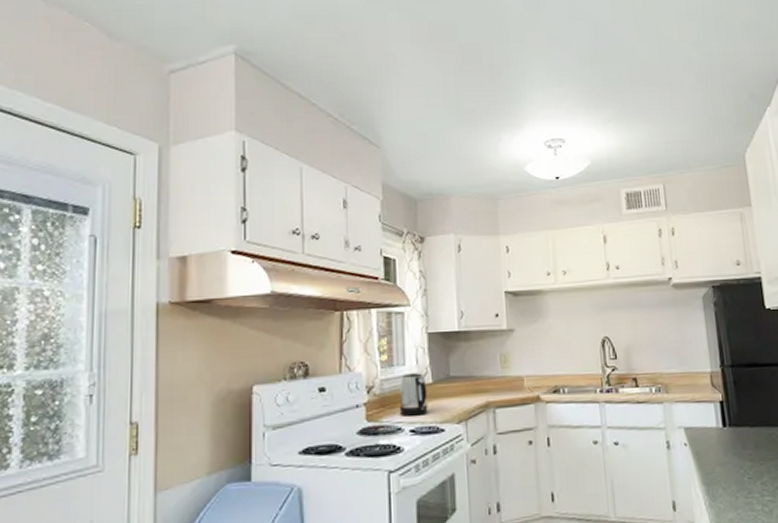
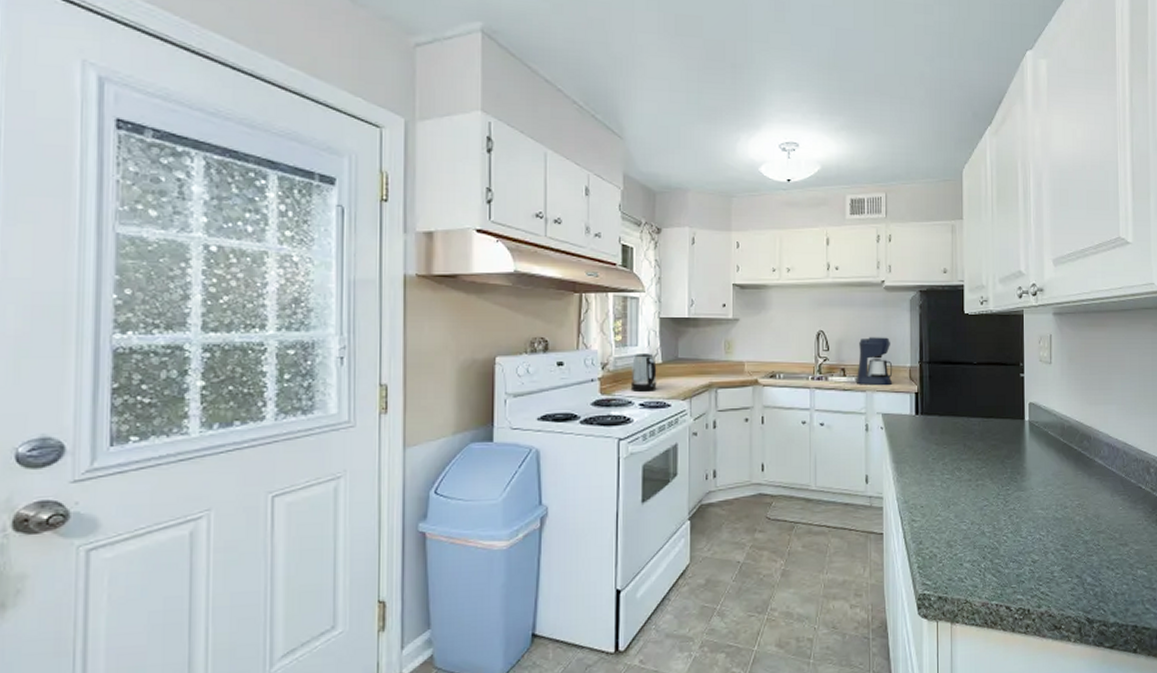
coffee maker: none [650,340,693,397] -> present [856,337,893,386]

